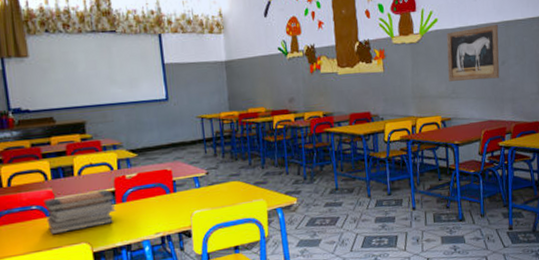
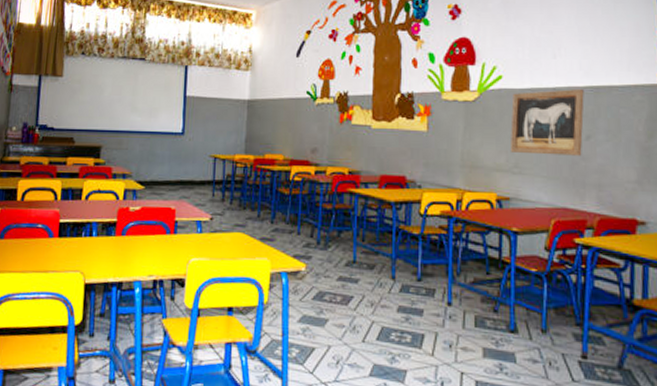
book stack: present [43,189,116,235] -> none [48,218,116,258]

